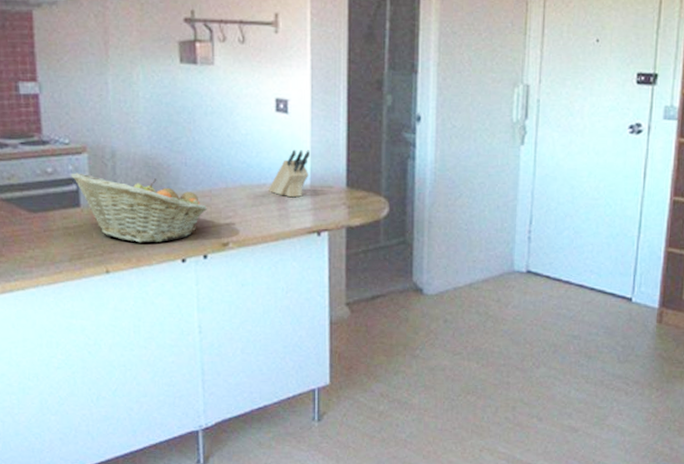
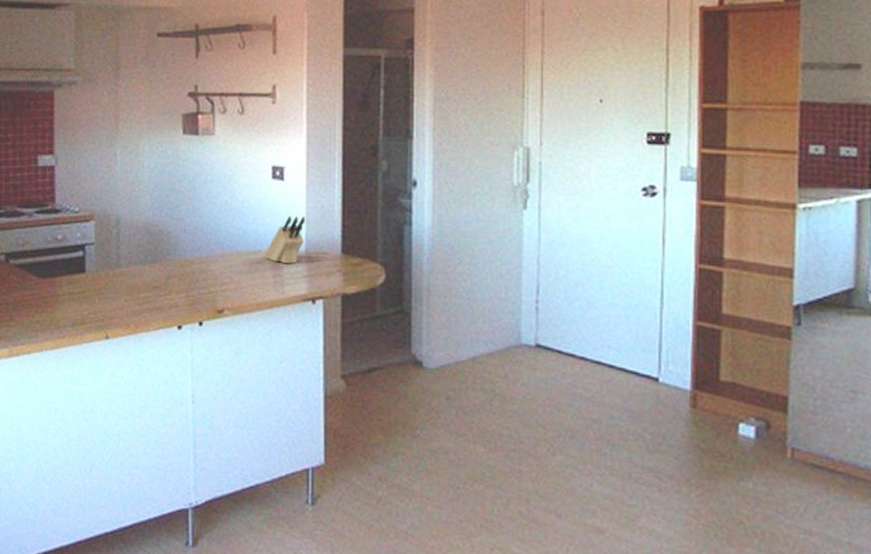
fruit basket: present [71,173,207,243] -> none [78,239,204,309]

